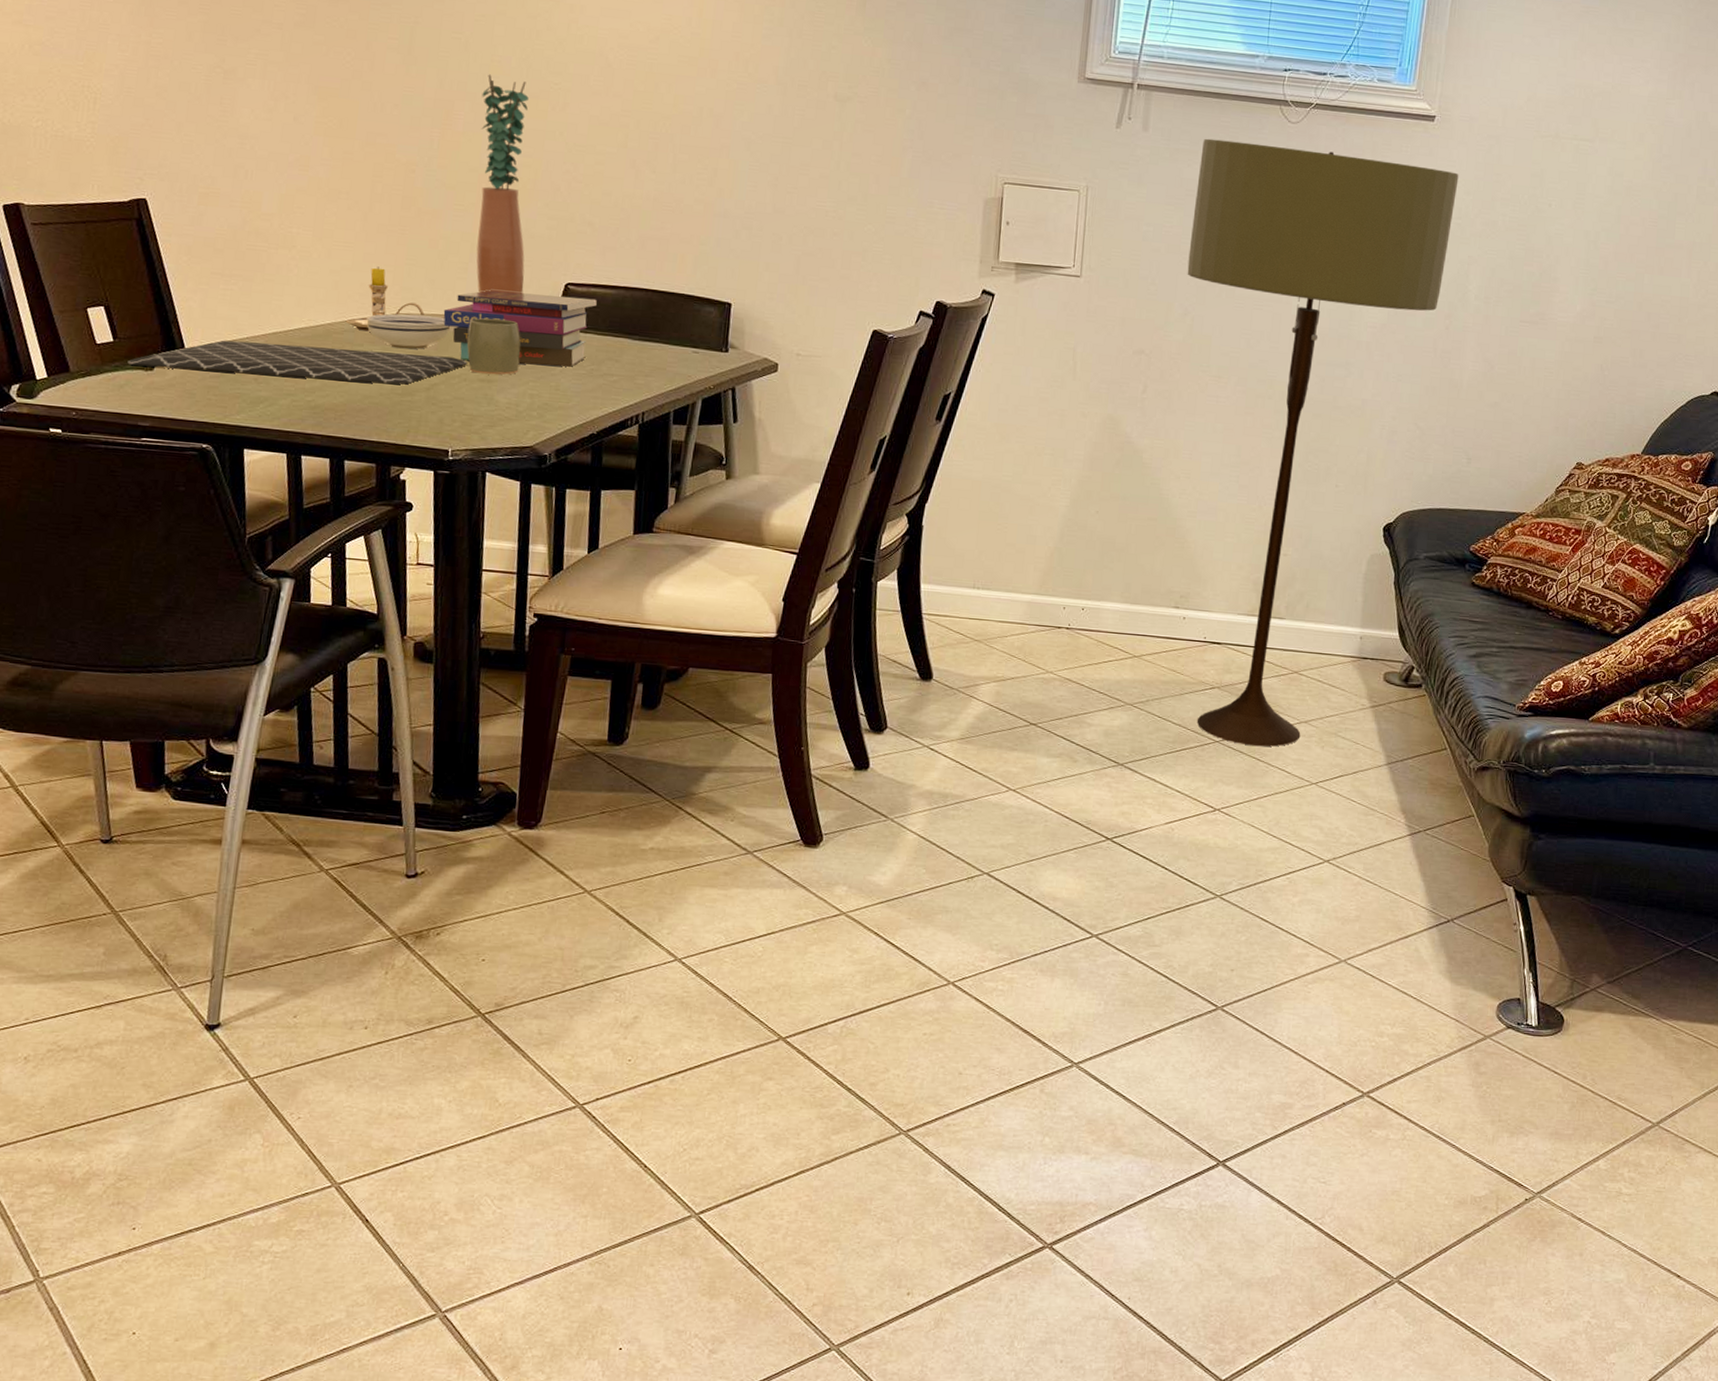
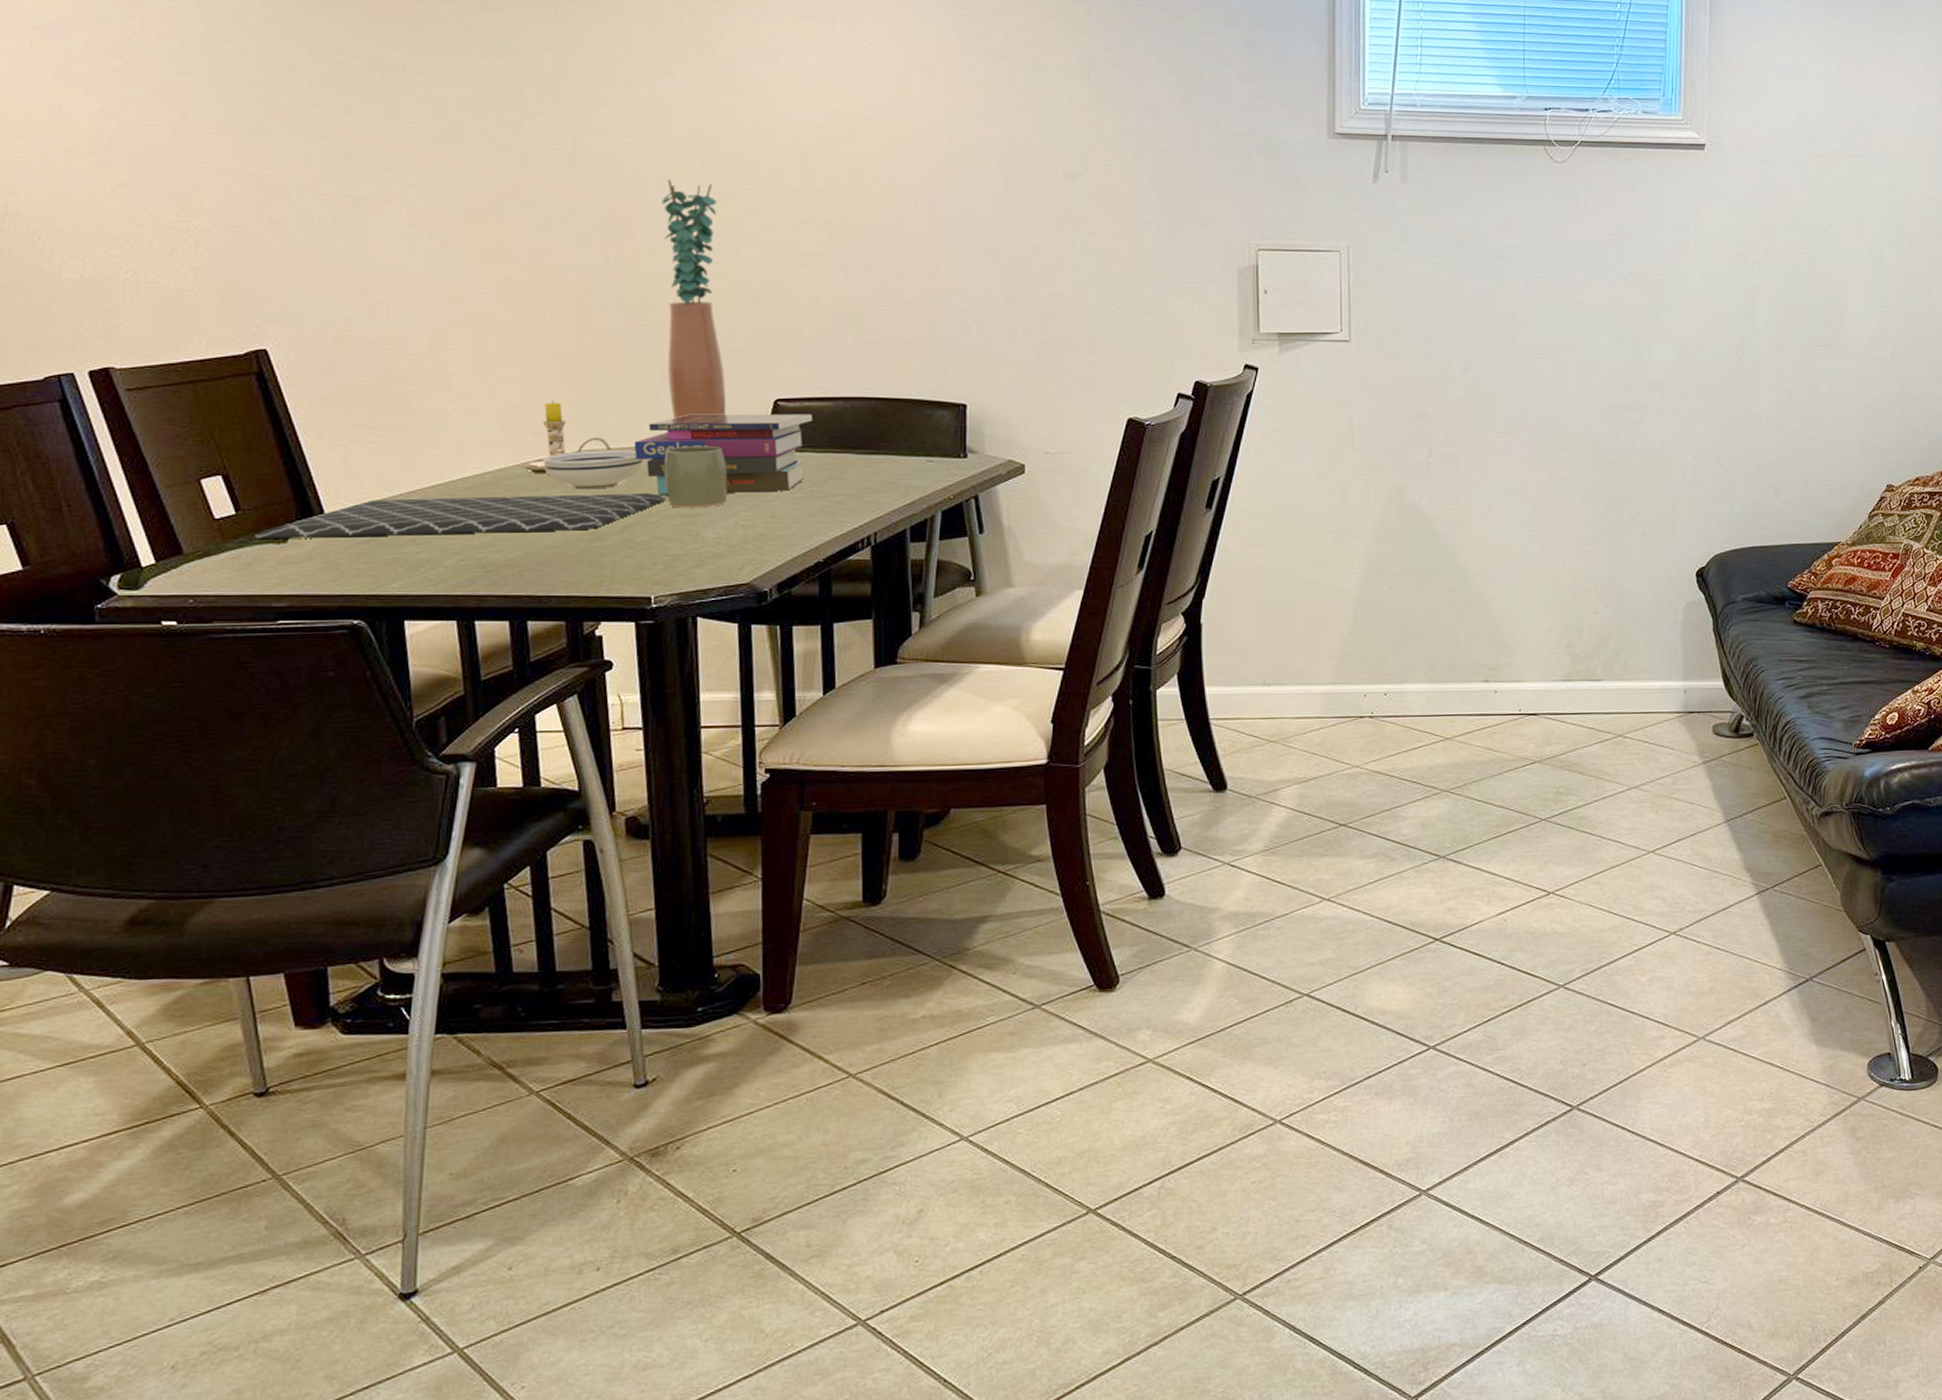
floor lamp: present [1187,138,1459,747] -> none [1463,185,1736,819]

